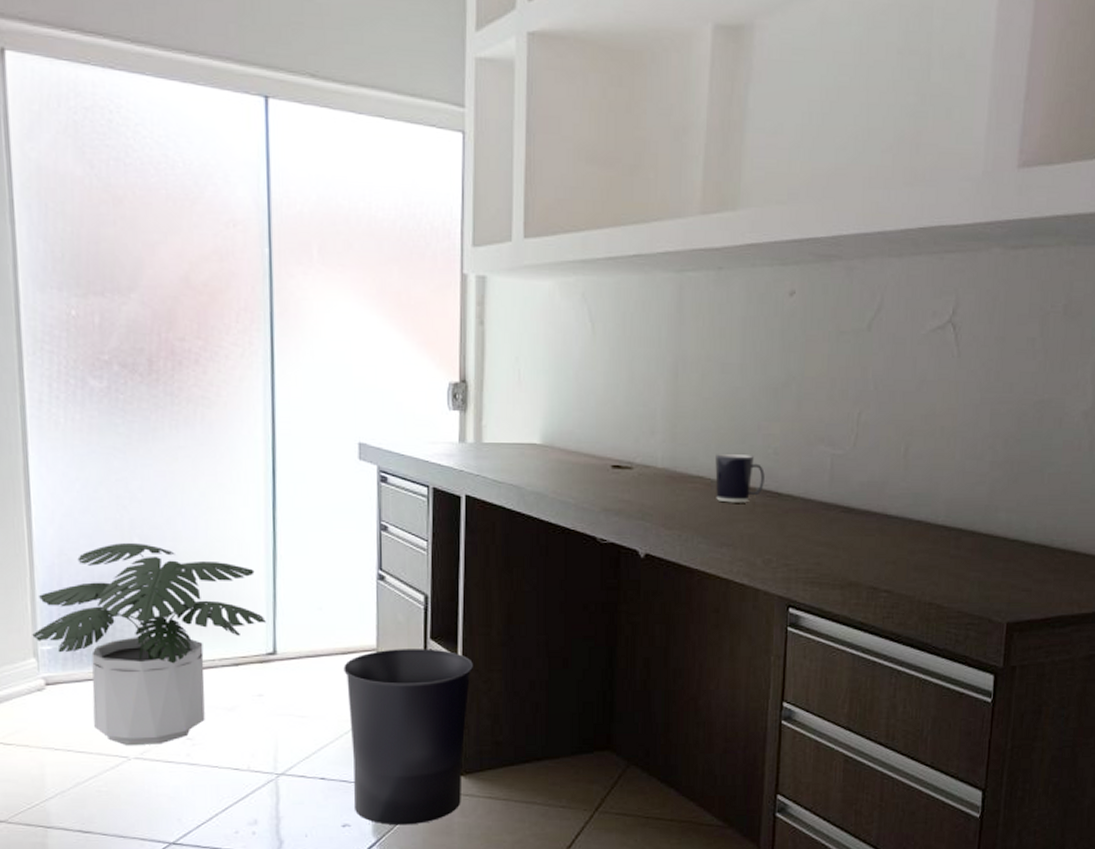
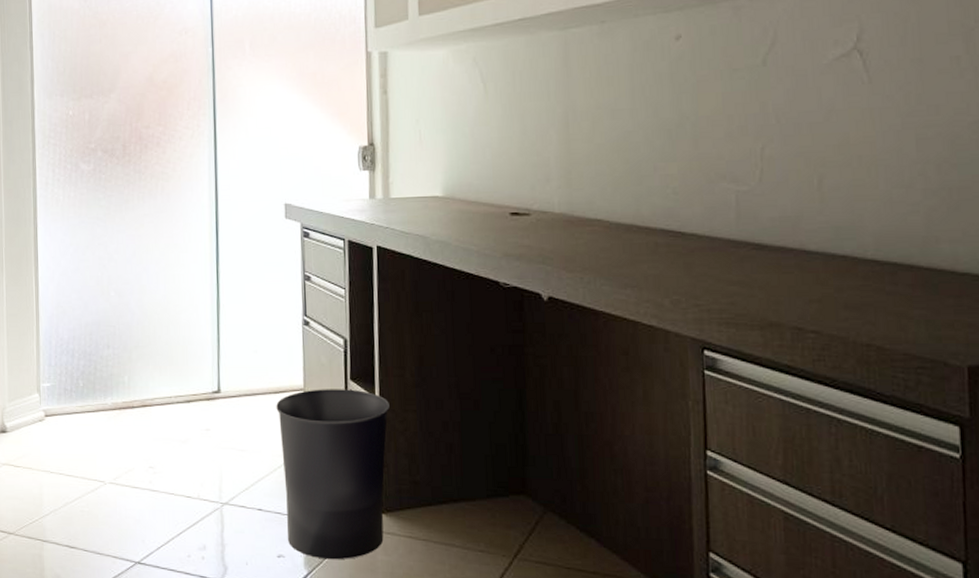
potted plant: present [32,543,266,745] -> none [37,296,212,472]
mug: present [715,453,765,503] -> none [612,195,666,244]

